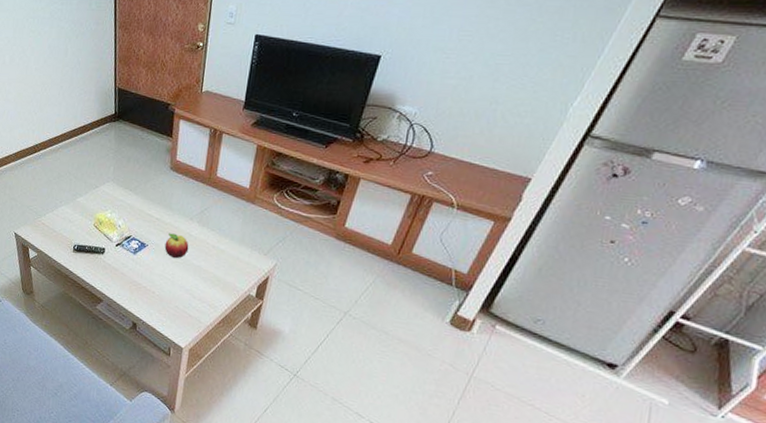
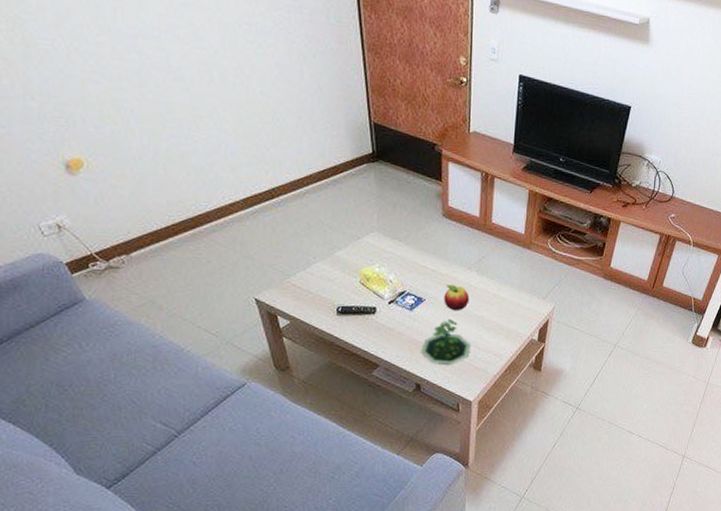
terrarium: none [140,265,186,309] -> present [421,319,470,365]

